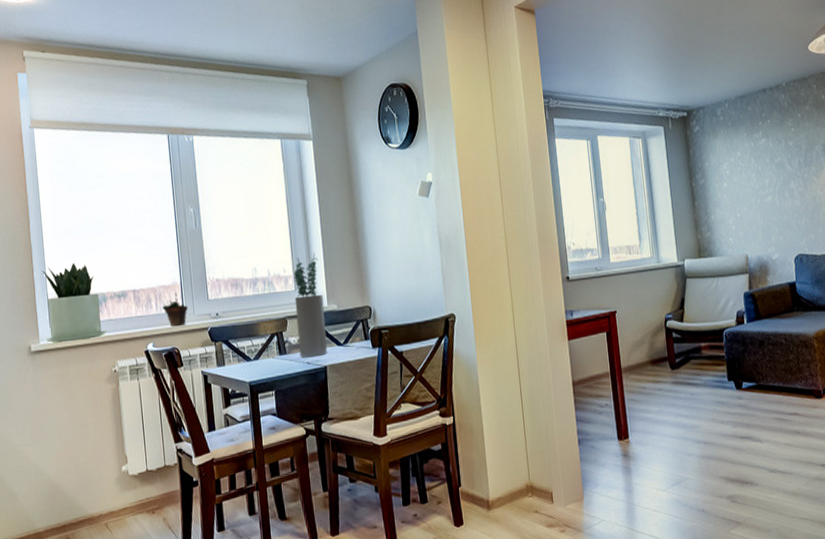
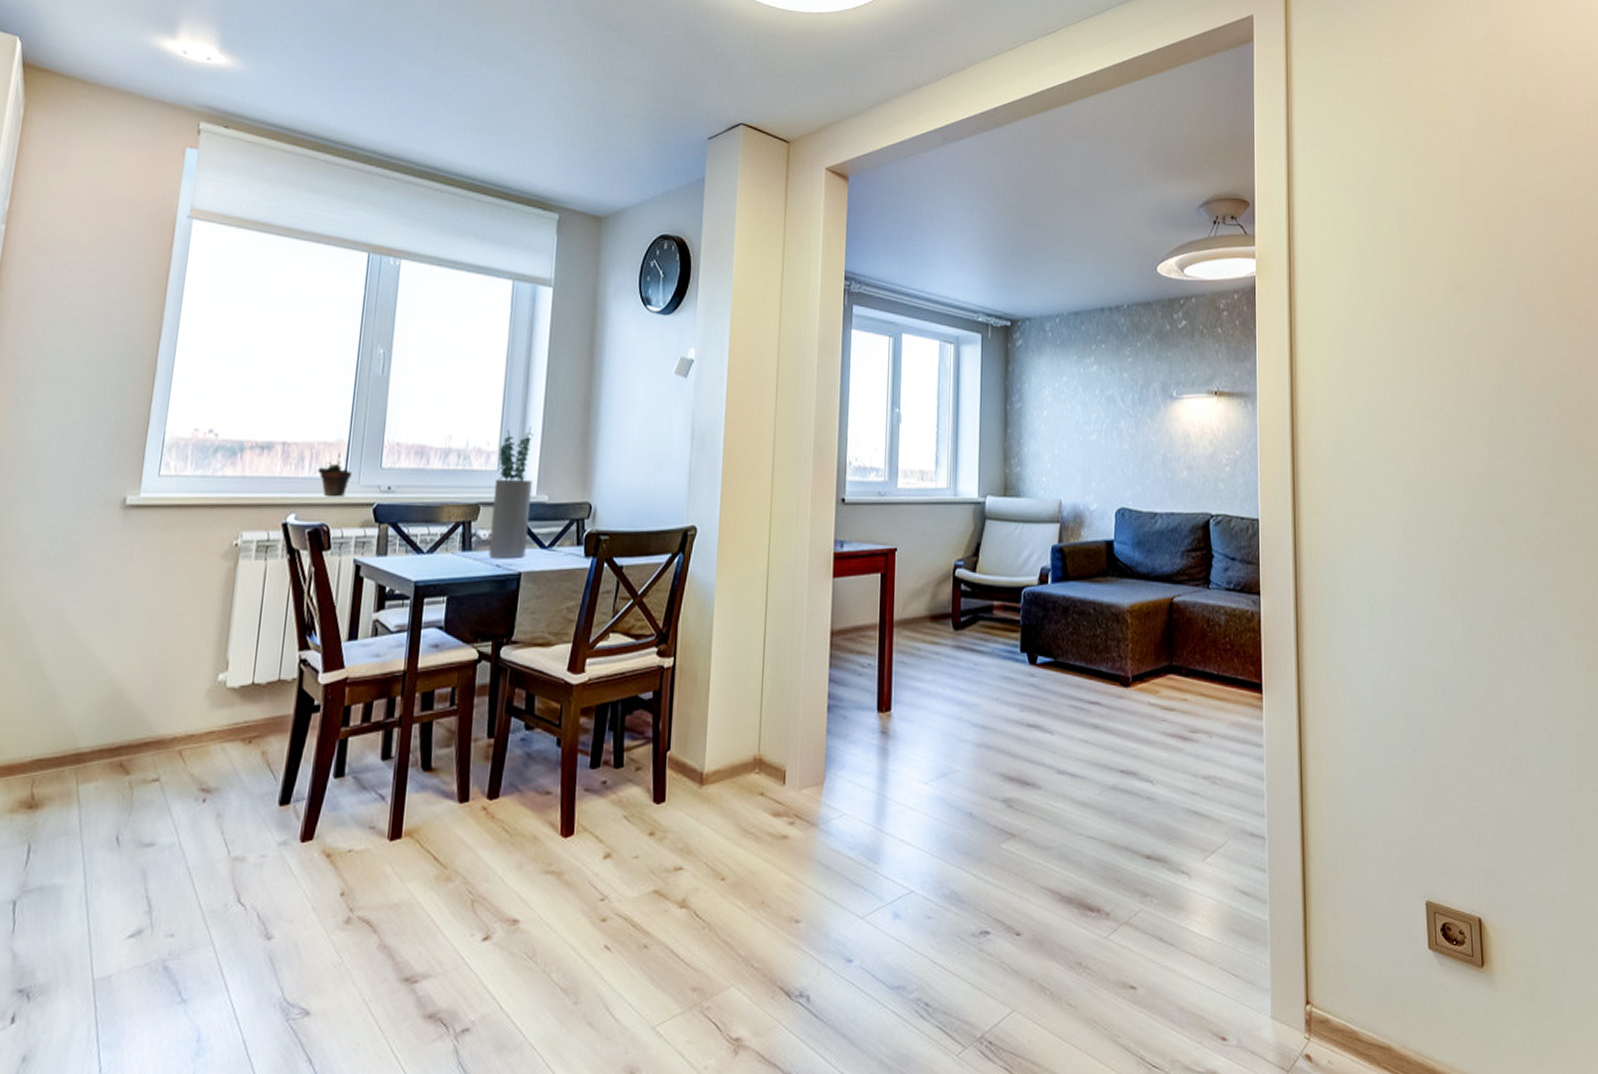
planter: present [41,263,107,344] -> none [148,397,236,499]

